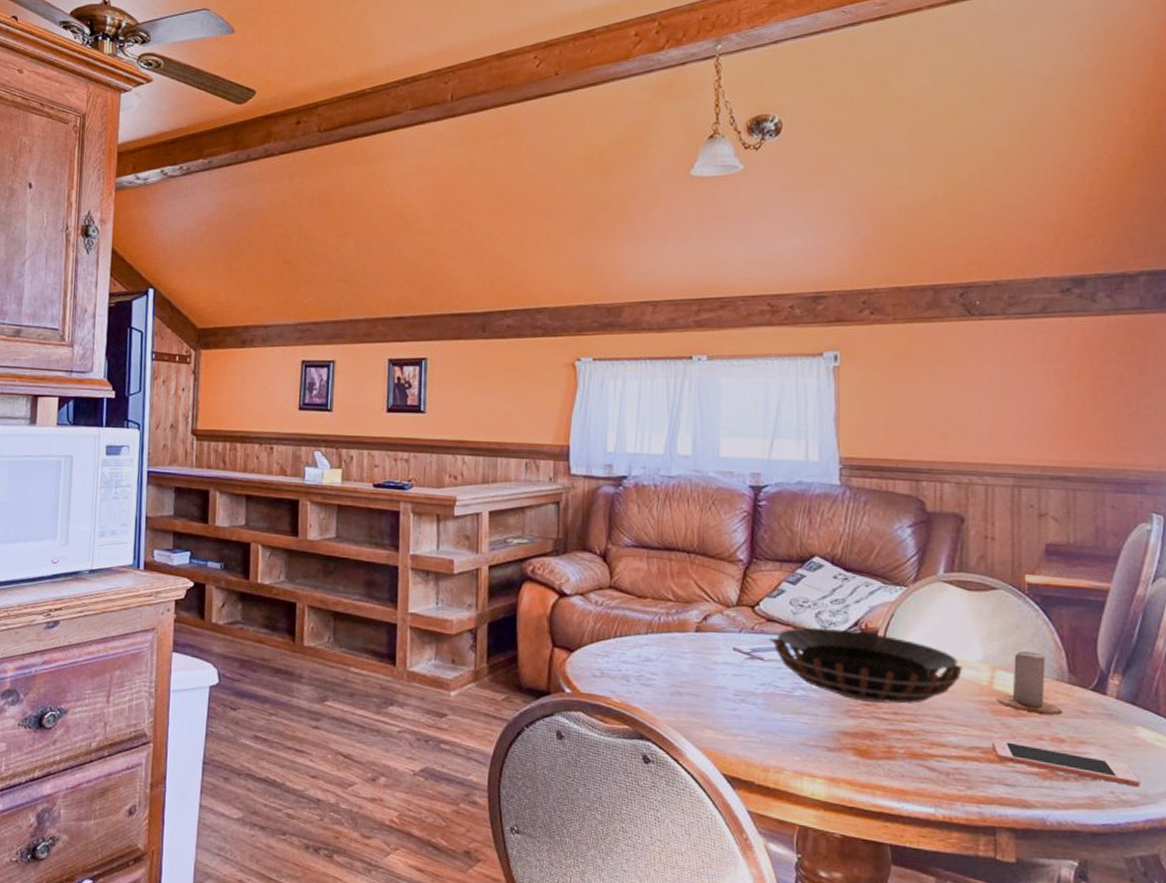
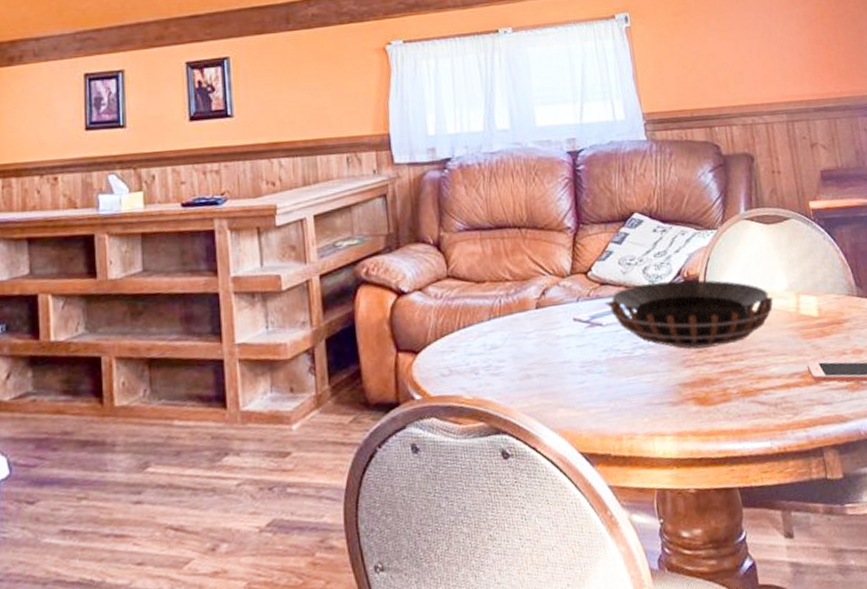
candle: present [996,651,1063,715] -> none [804,272,857,330]

